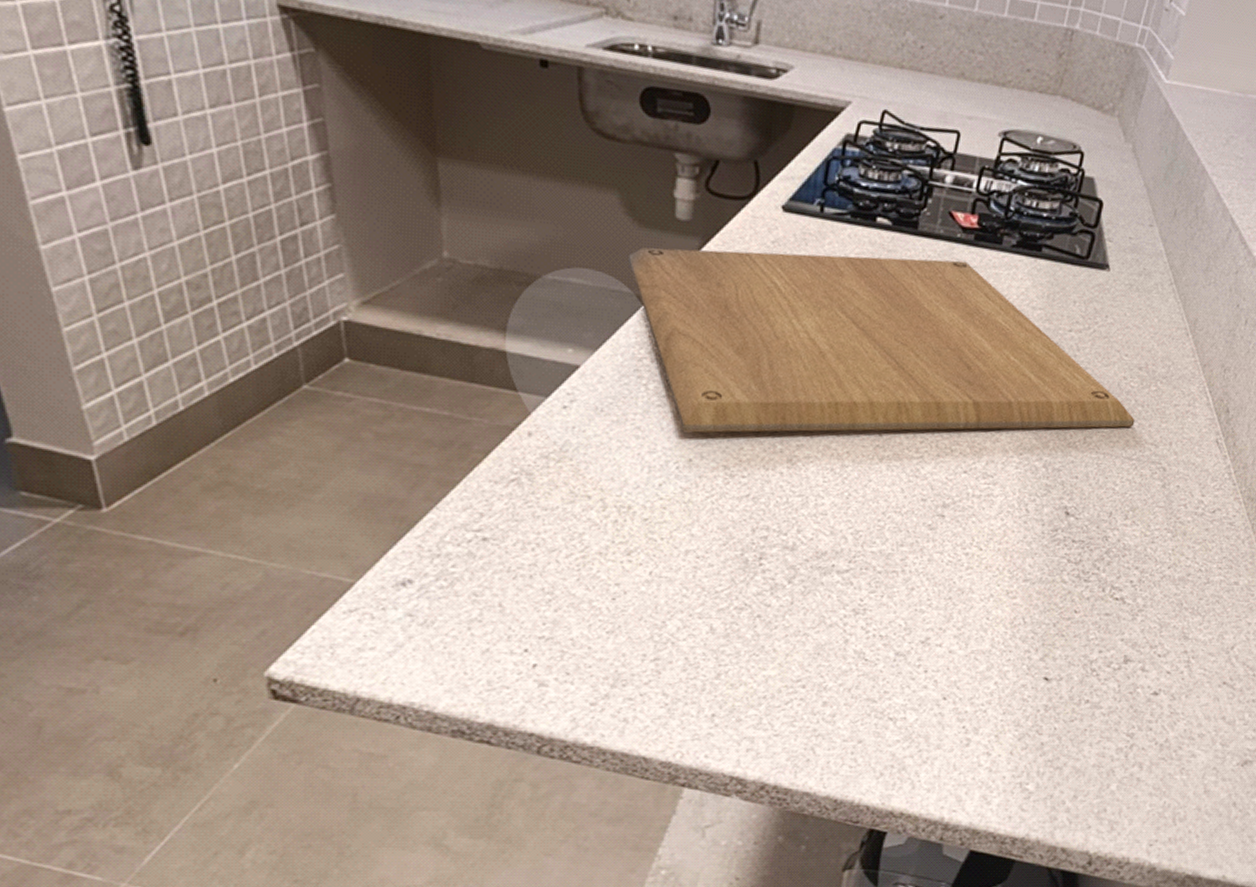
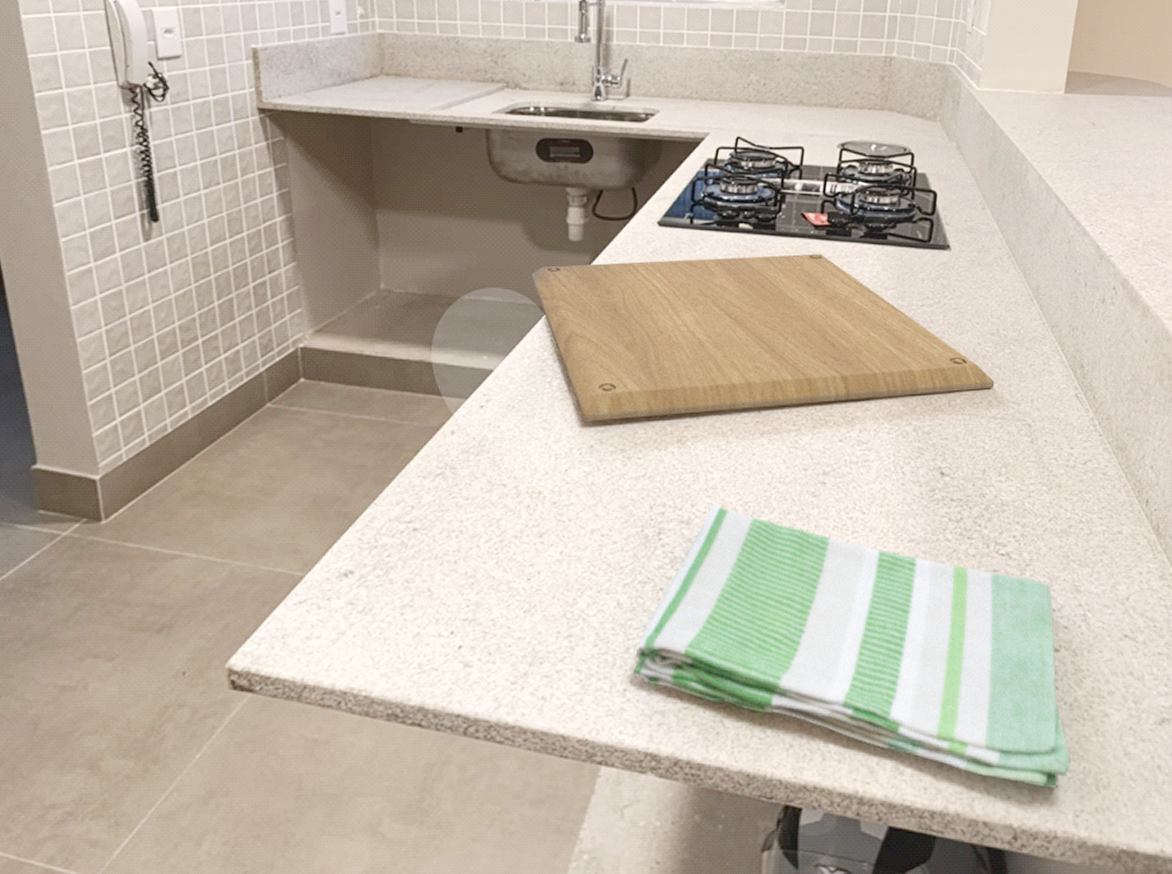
dish towel: none [723,531,1160,820] -> present [634,505,1071,789]

